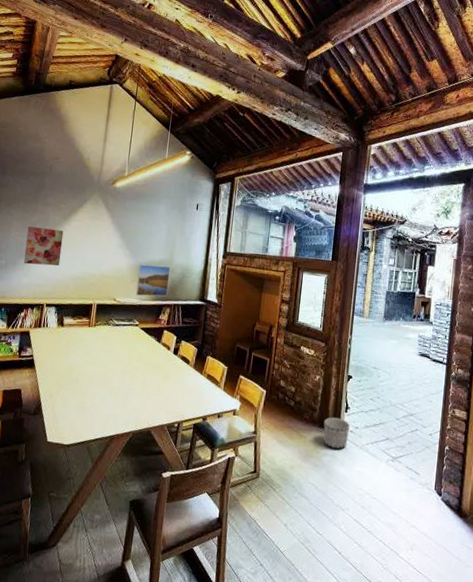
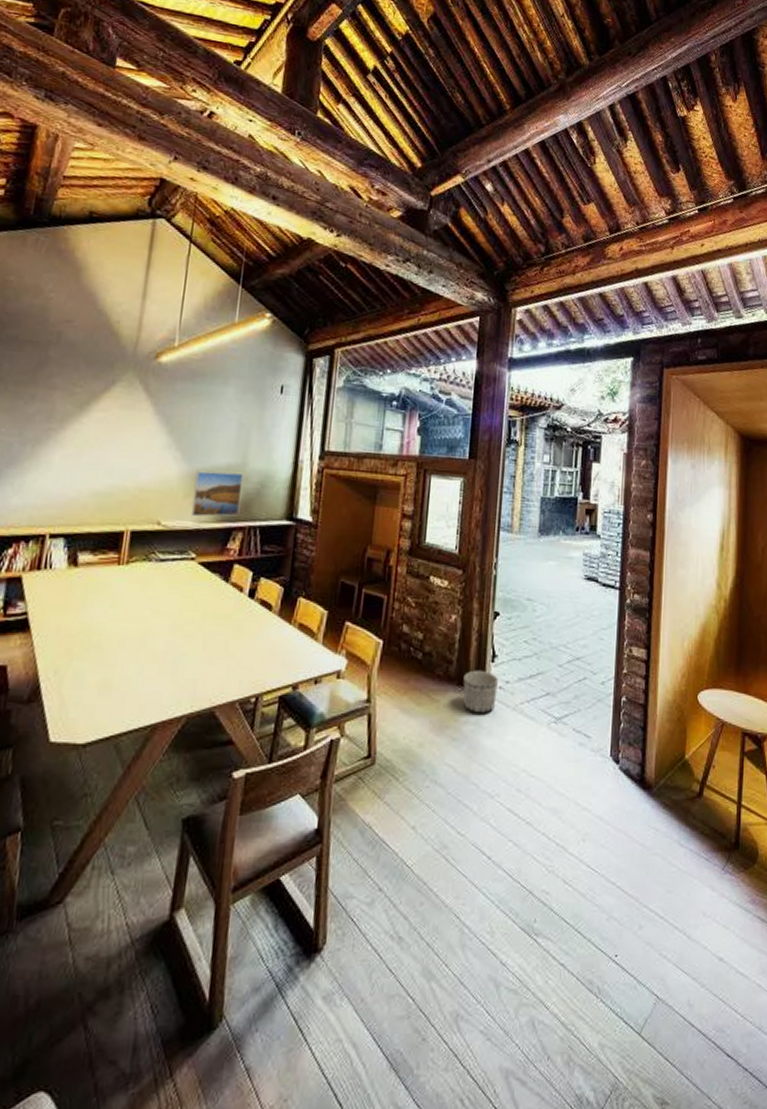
wall art: present [23,227,64,266] -> none [13,420,79,478]

